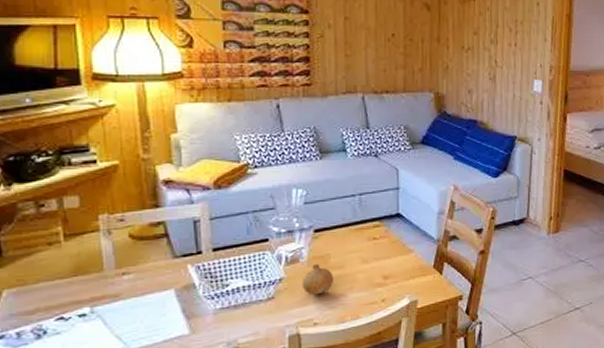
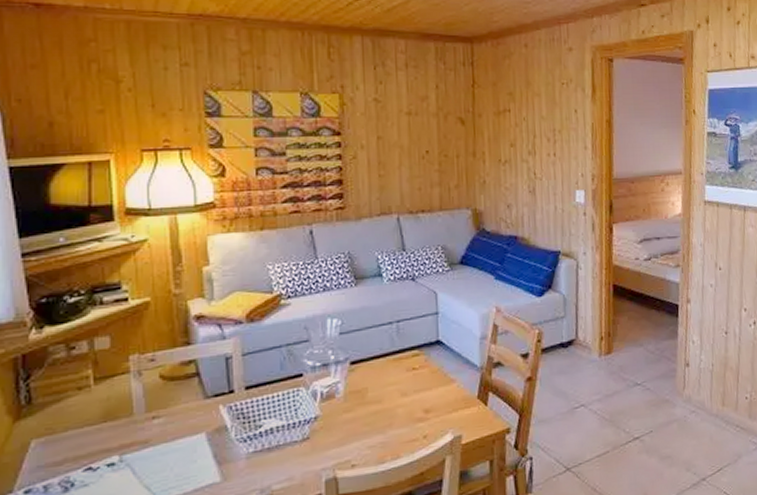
fruit: present [301,263,334,296] -> none [338,398,373,434]

